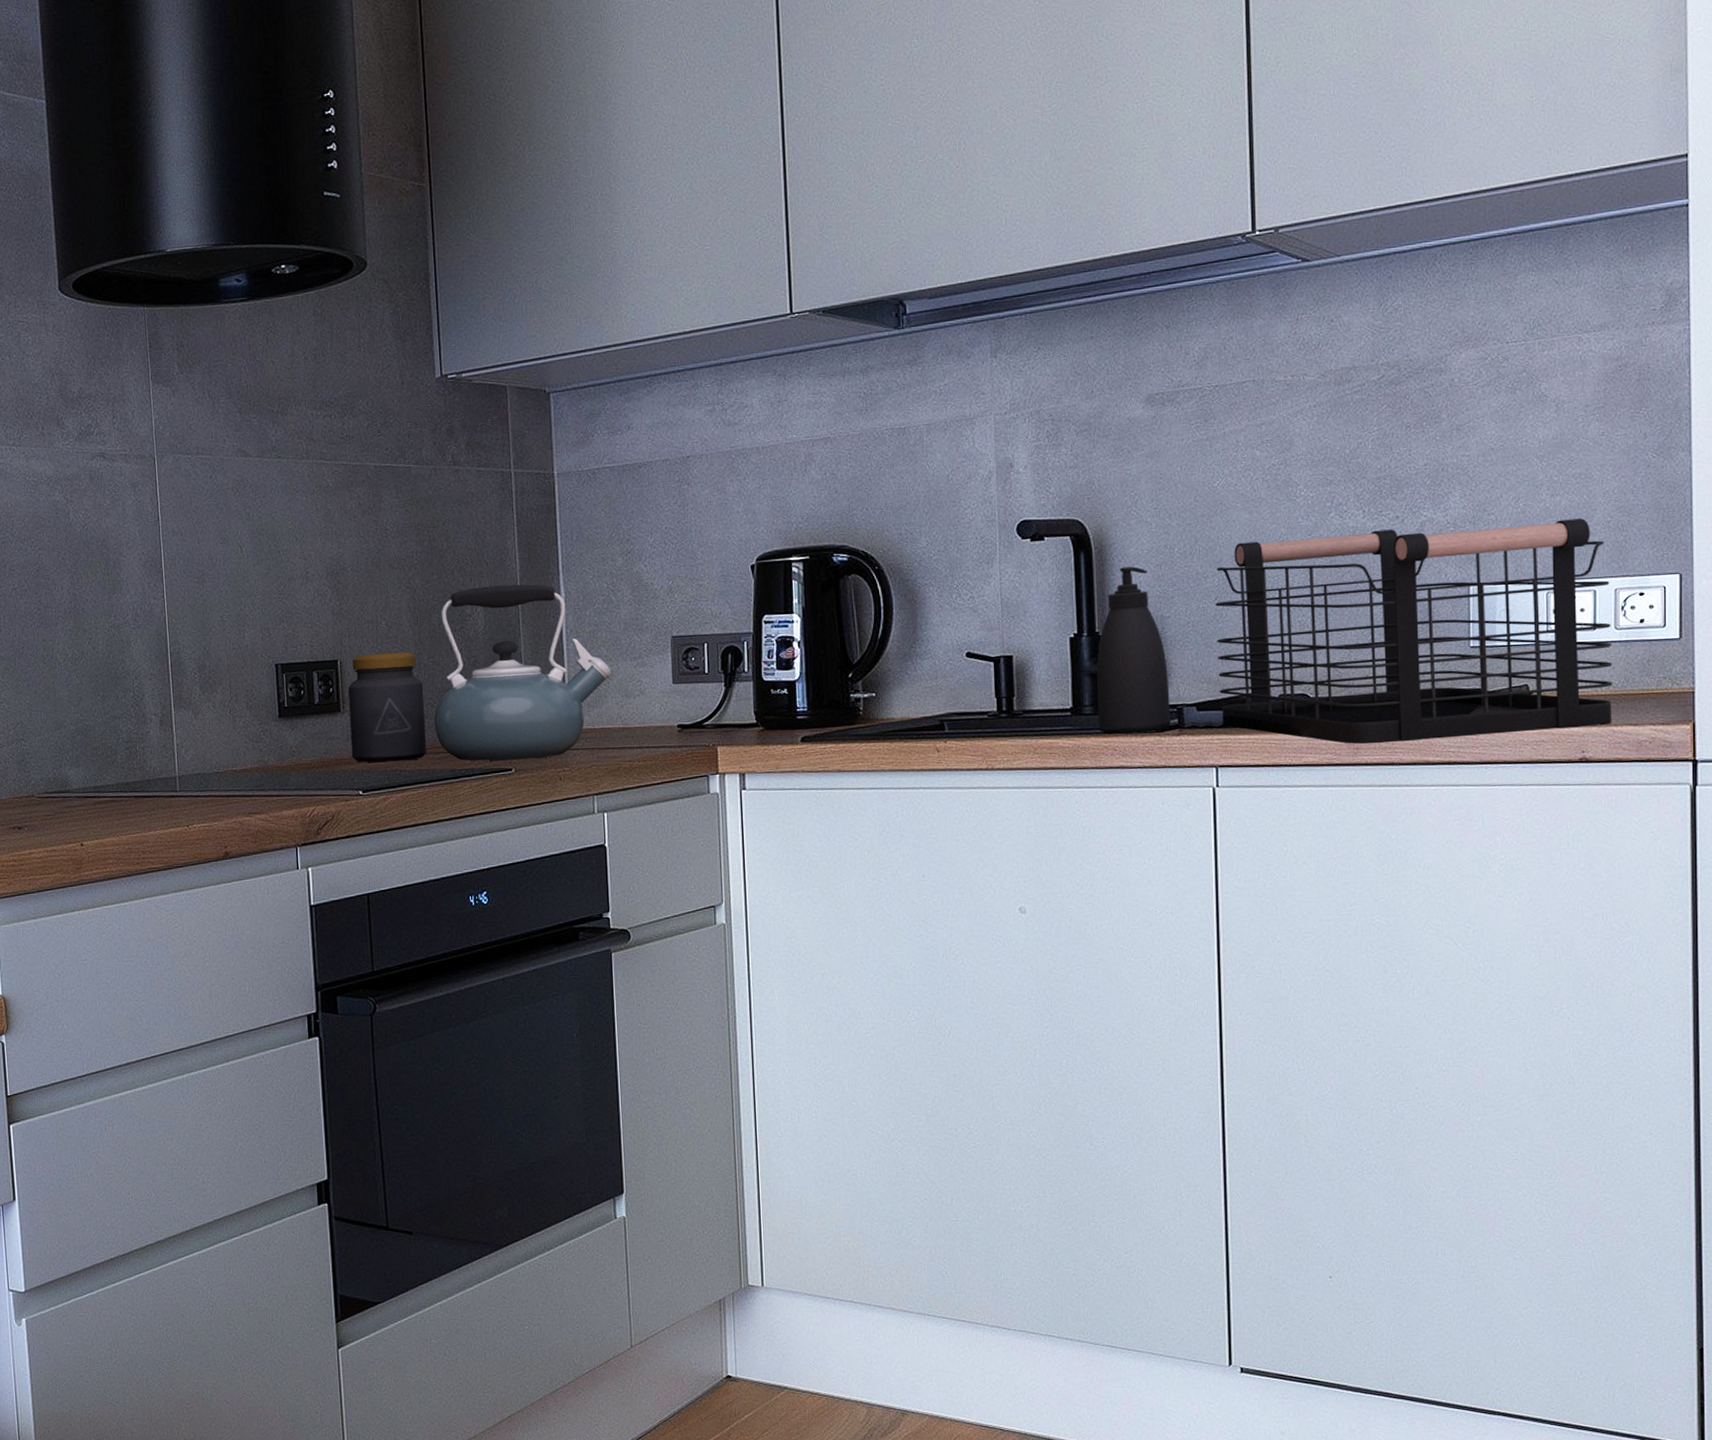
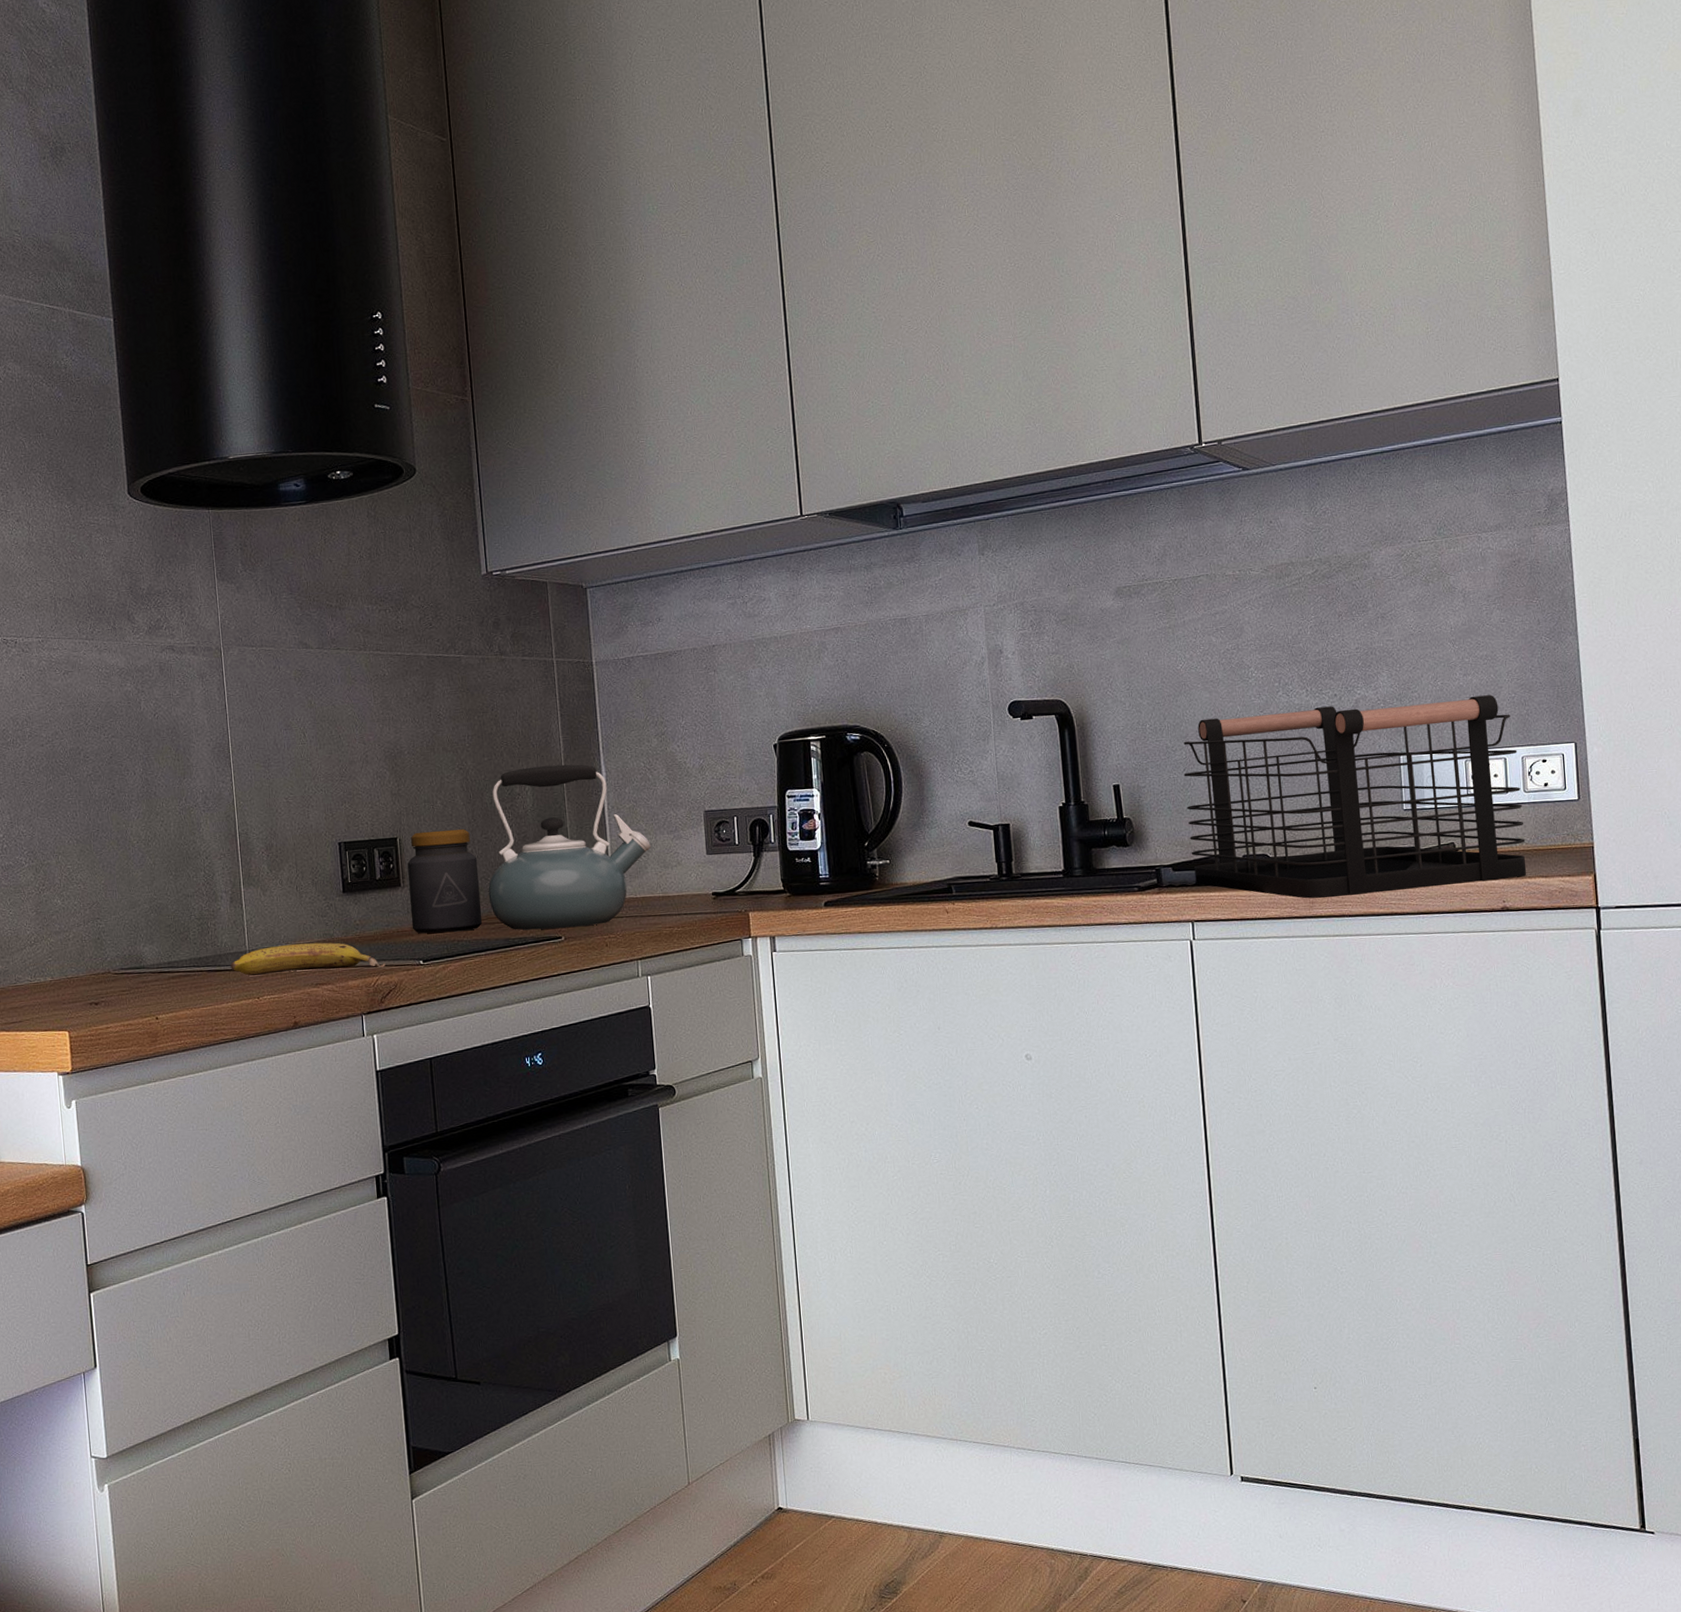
fruit: none [159,769,323,803] -> present [230,942,386,976]
soap dispenser: present [1096,566,1171,734] -> none [1083,741,1151,893]

